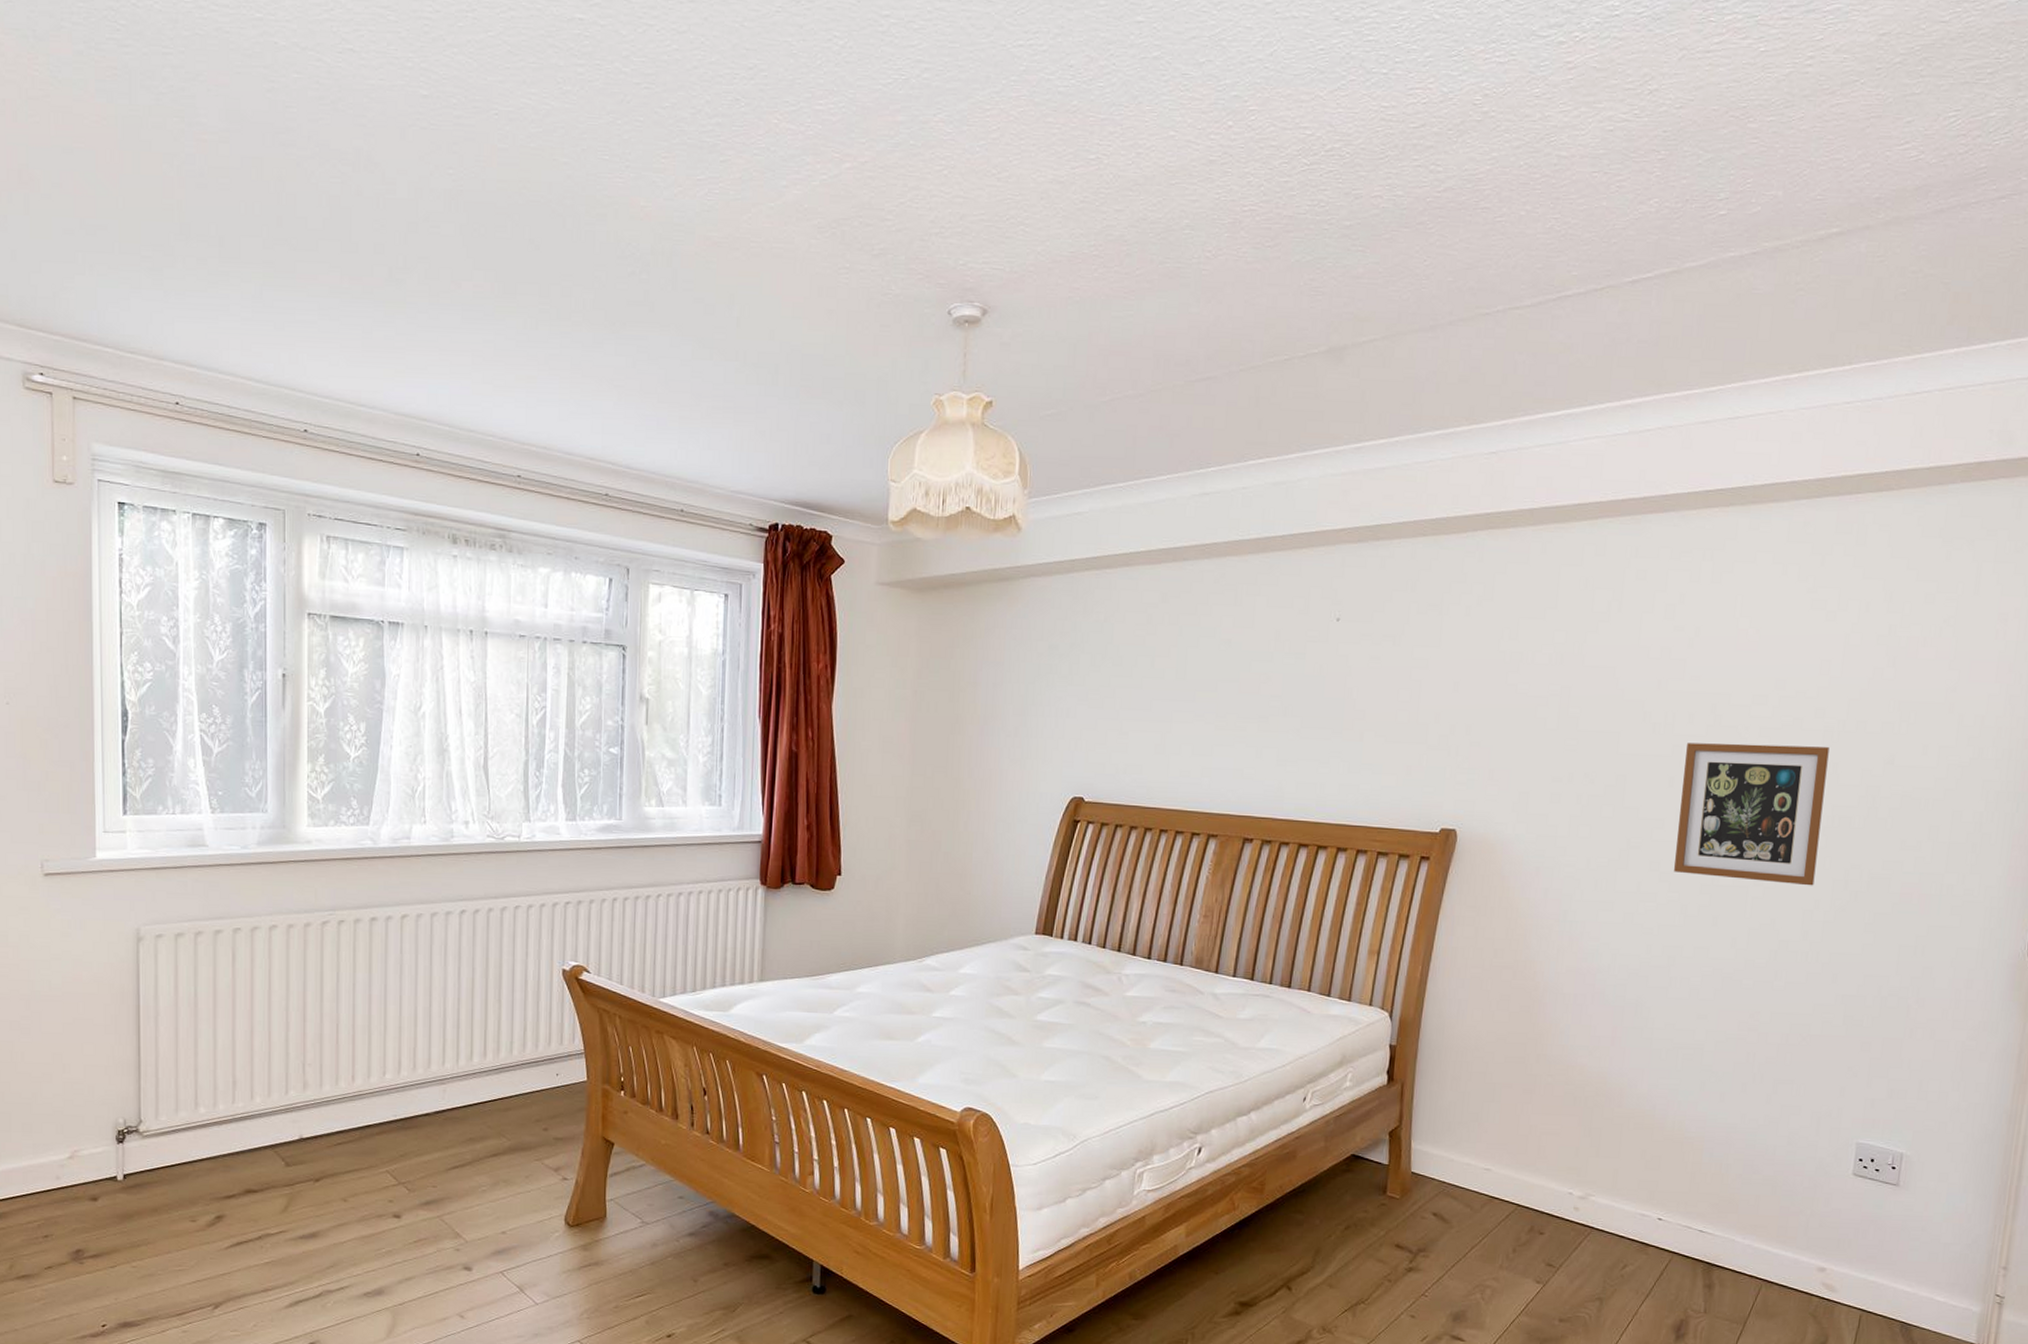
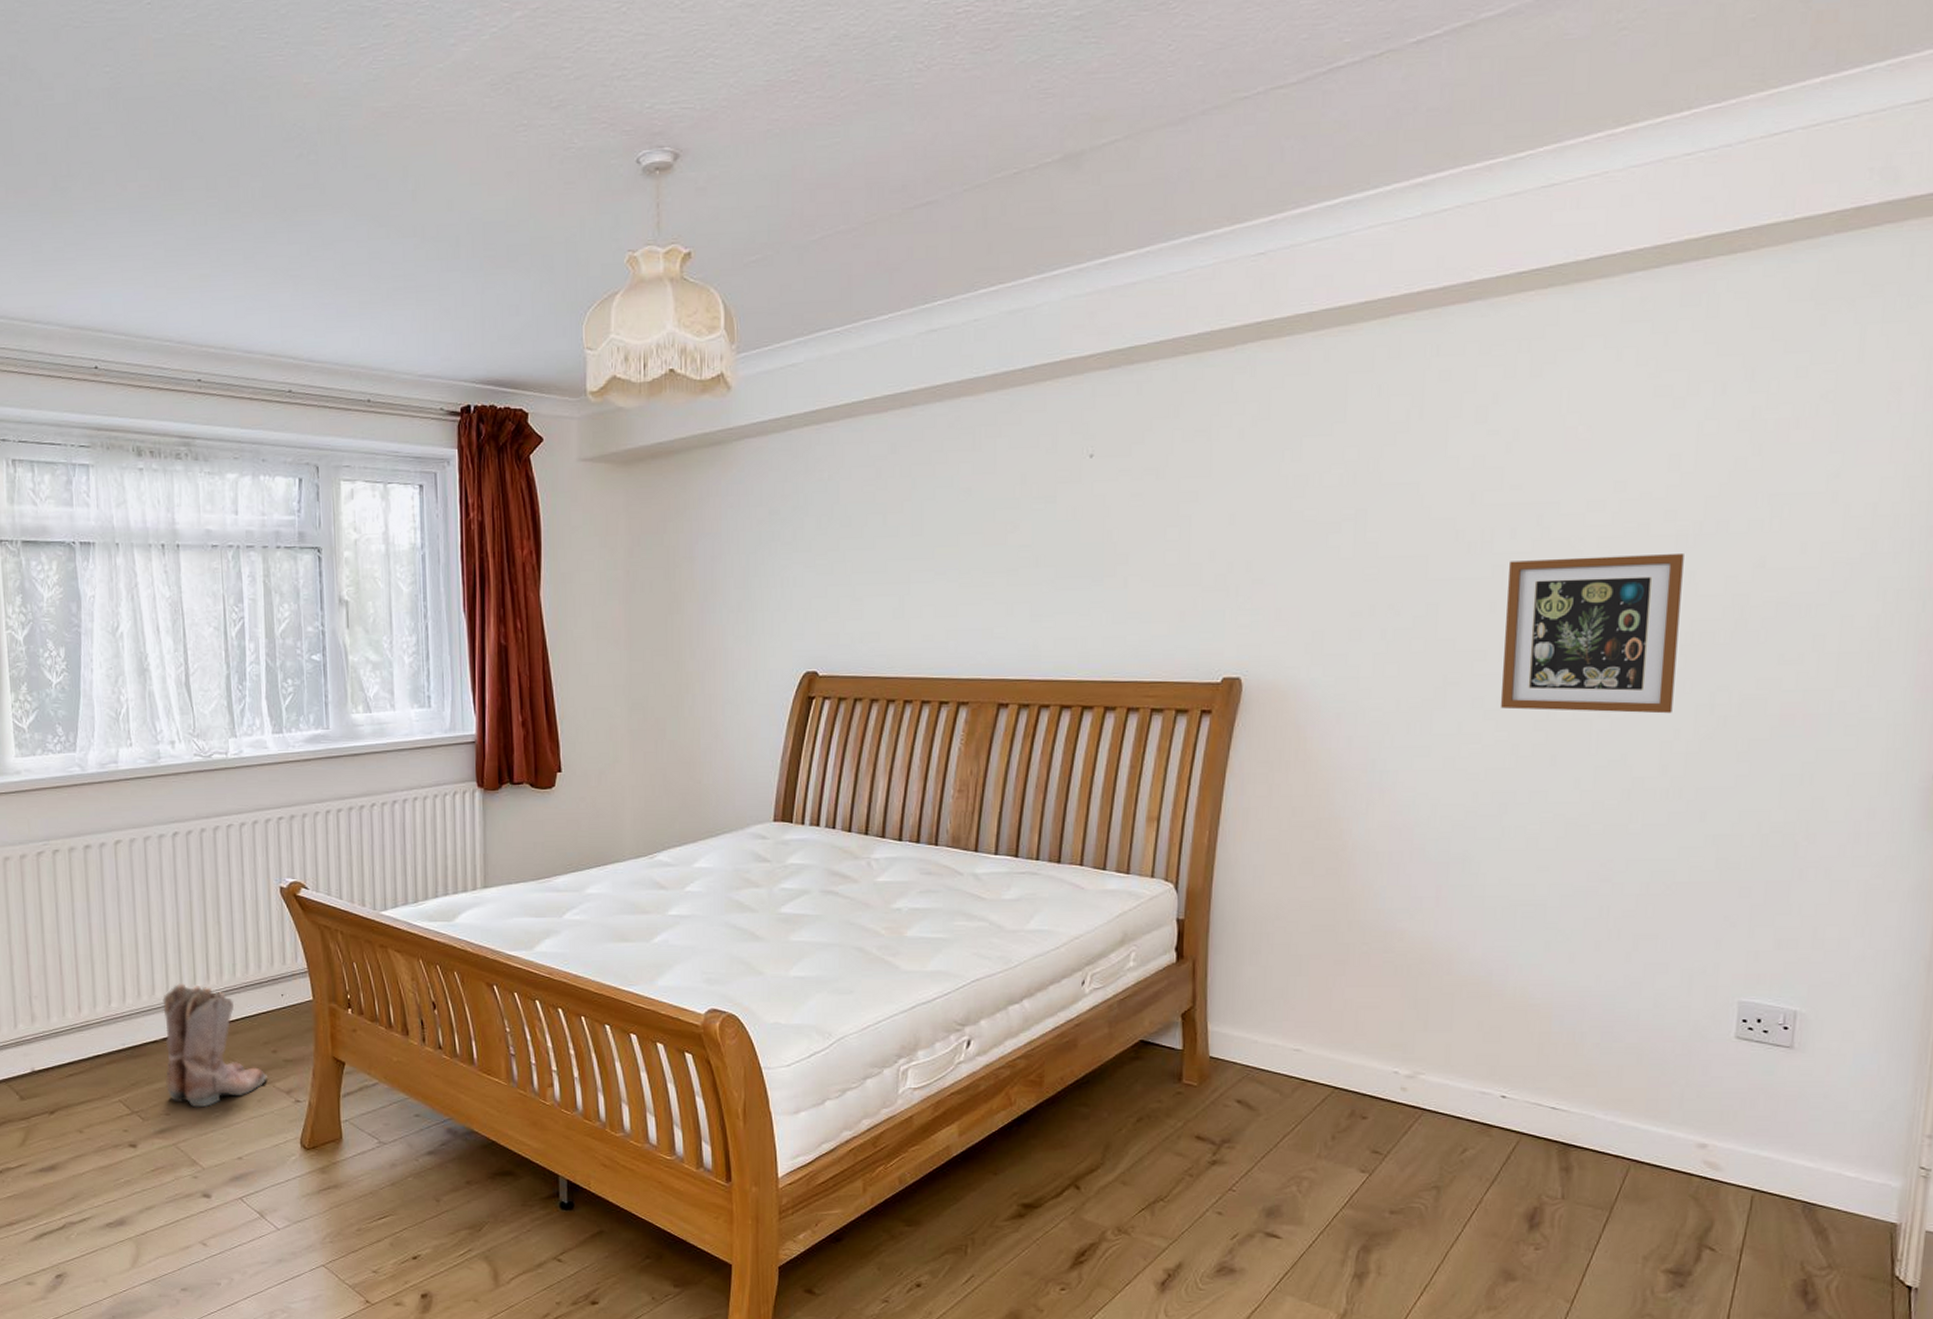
boots: none [435,1058,537,1182] -> present [162,983,267,1108]

